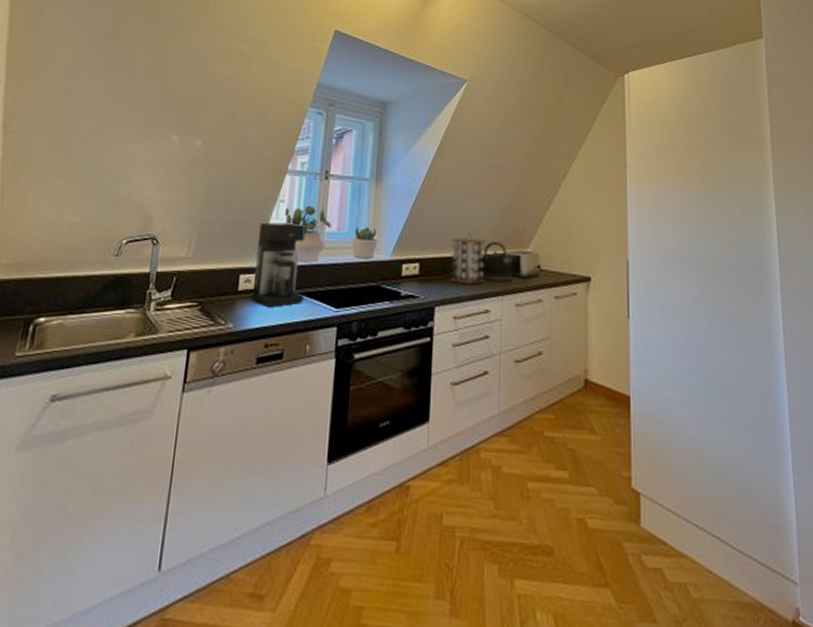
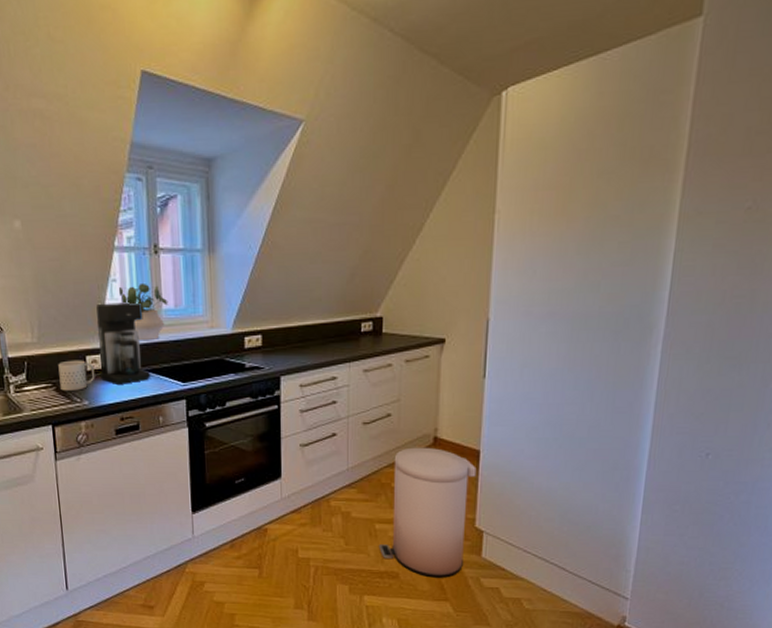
mug: none [206,278,247,312] -> present [58,360,95,391]
succulent plant: present [352,227,378,259] -> none [191,301,218,334]
spice rack: present [451,232,486,285] -> none [295,300,331,353]
kettle: present [481,242,512,283] -> none [327,308,360,350]
toaster: present [505,250,542,279] -> none [352,315,392,345]
pedal bin: none [530,390,628,555] -> present [378,447,476,578]

